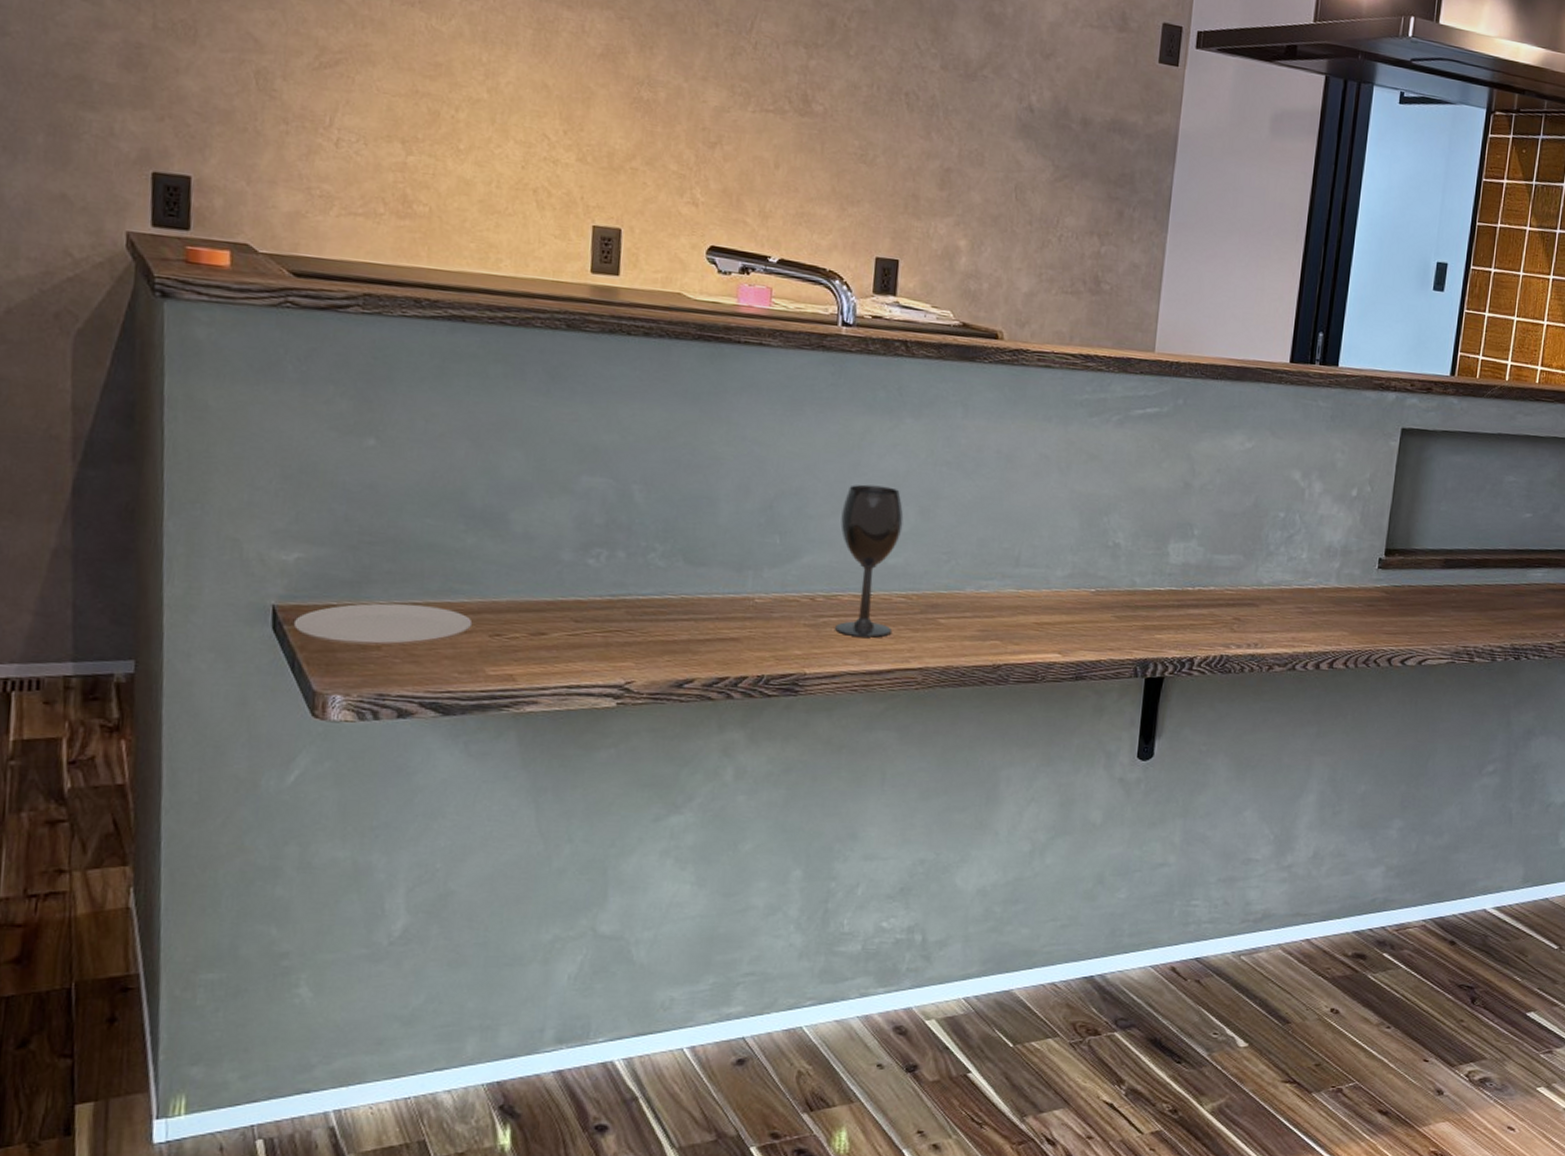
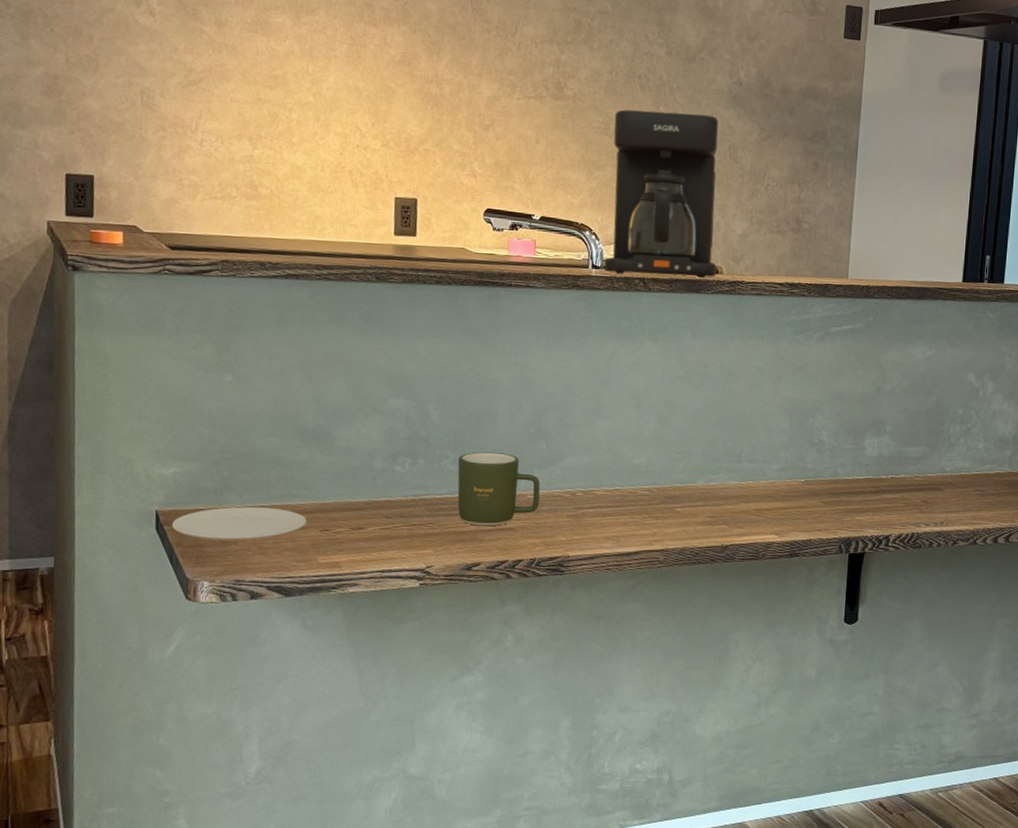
mug: none [666,544,772,635] -> present [457,452,540,526]
wine glass: present [835,484,904,638] -> none [592,398,645,525]
coffee maker: none [856,132,1003,345] -> present [604,109,719,279]

